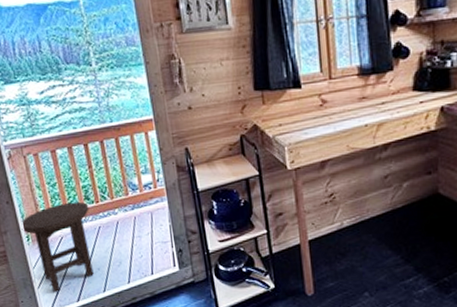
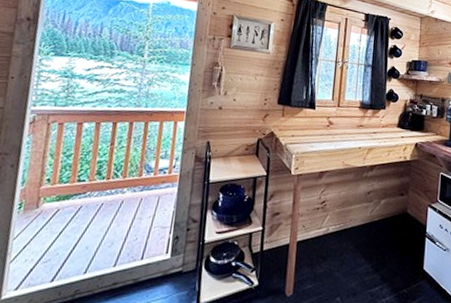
stool: present [21,201,94,292] -> none [17,175,98,268]

